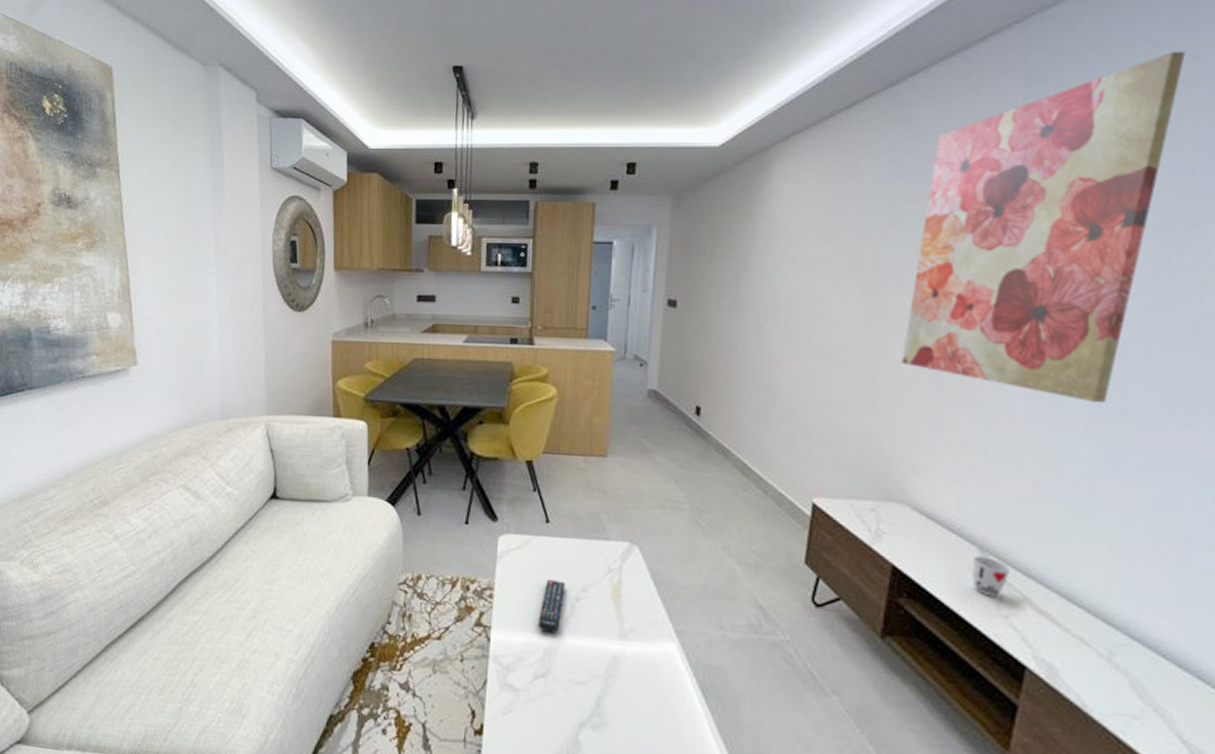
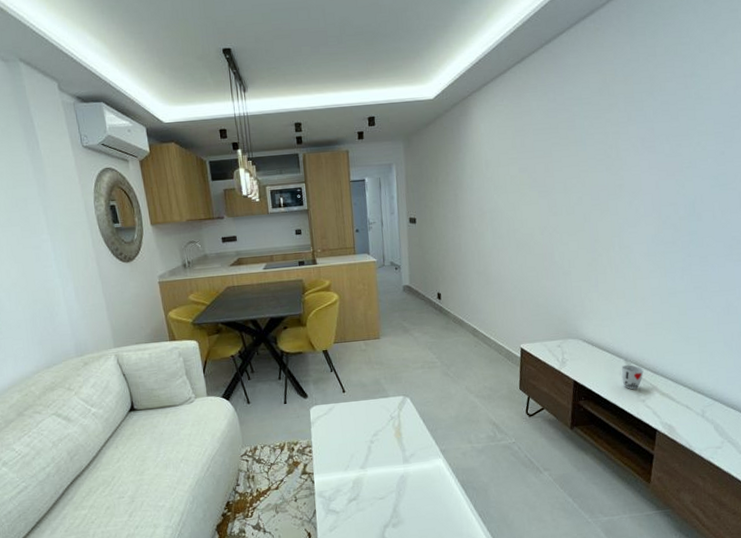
remote control: present [538,580,565,634] -> none [346,431,363,469]
wall art: present [902,51,1185,404] -> none [568,7,727,255]

